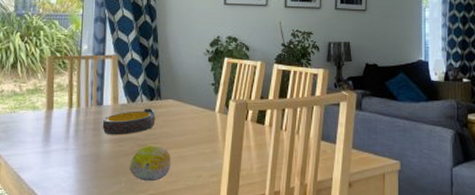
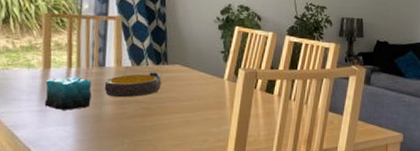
candle: none [47,116,91,150] -> present [44,76,92,110]
fruit: present [129,145,172,182] -> none [132,108,177,144]

